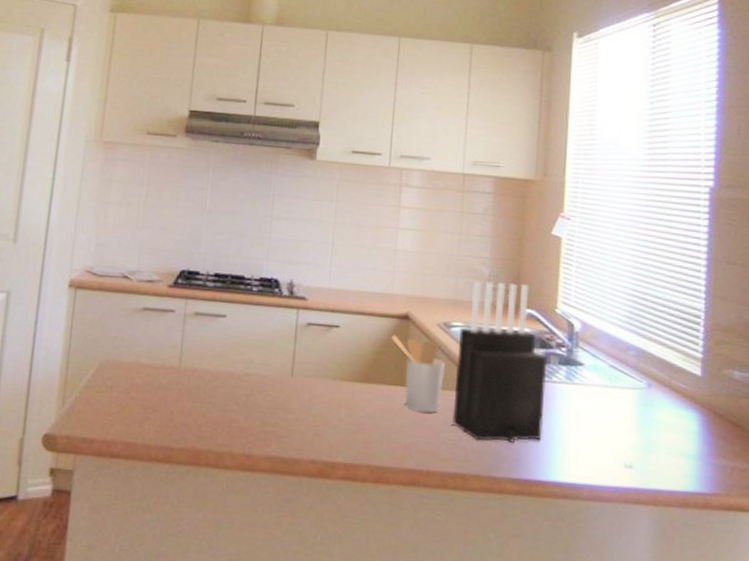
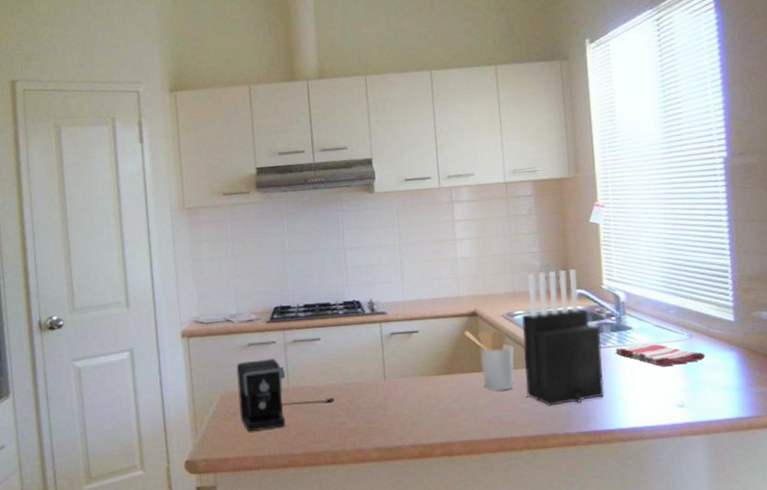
coffee maker: none [117,328,231,413] -> present [236,359,335,432]
dish towel: none [562,384,664,417] -> present [615,343,706,367]

